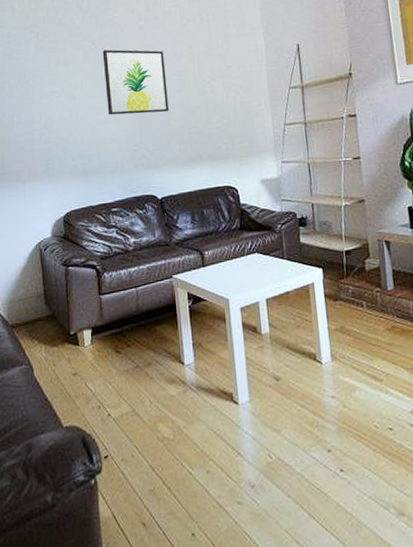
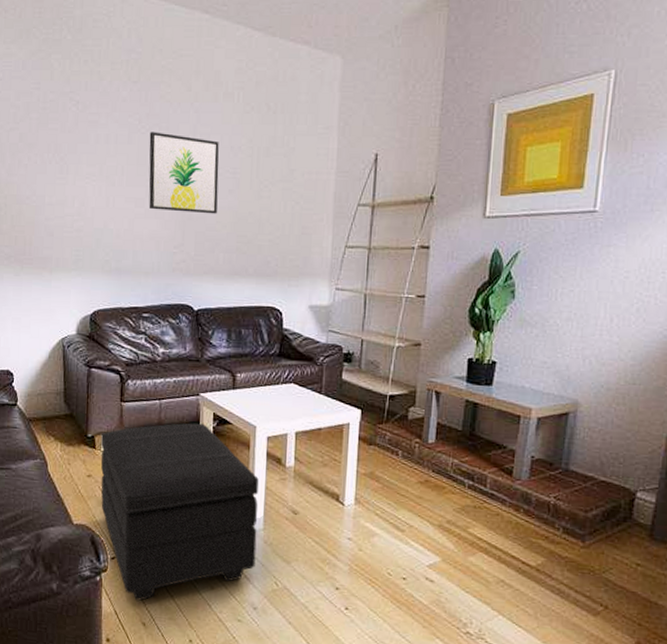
footstool: none [82,304,247,499] -> present [100,423,259,601]

